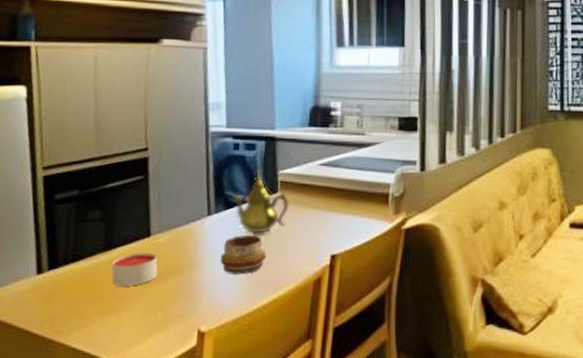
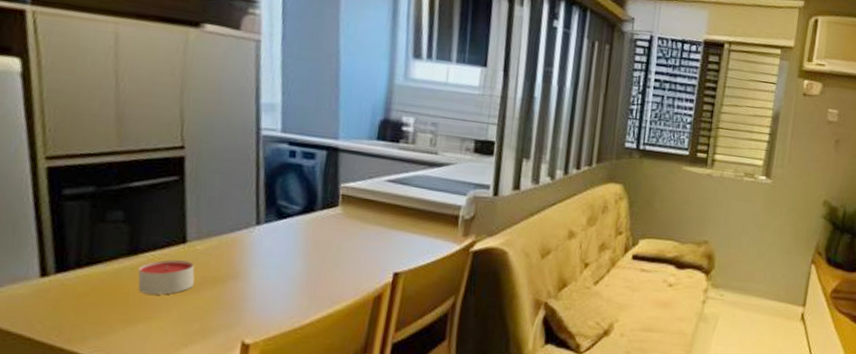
decorative bowl: present [220,234,266,275] -> none [269,247,322,288]
teapot: present [233,171,290,234] -> none [286,182,352,248]

